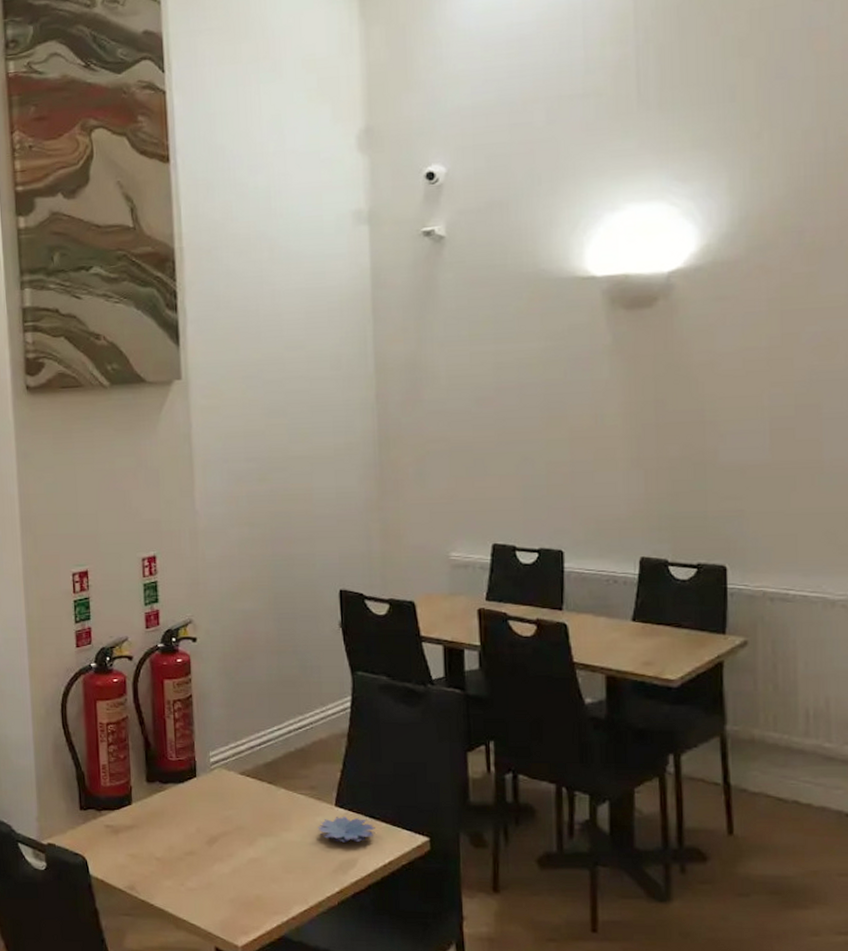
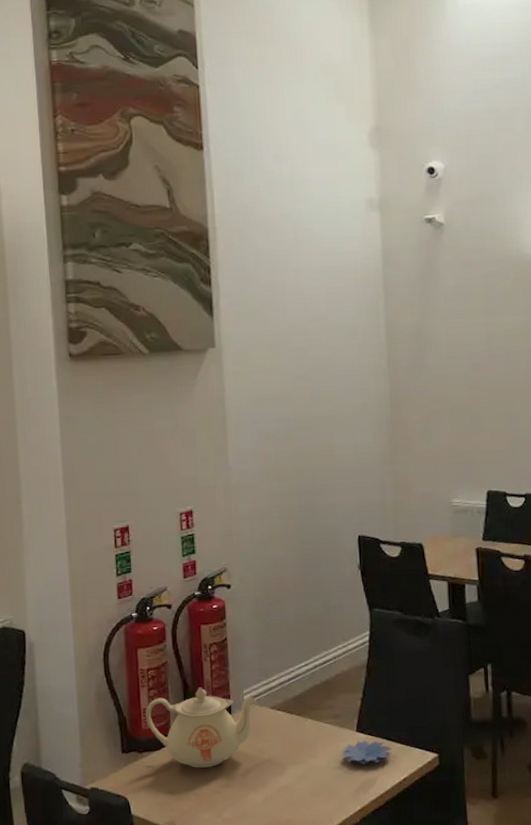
teapot: none [104,746,224,832] -> present [145,687,257,768]

